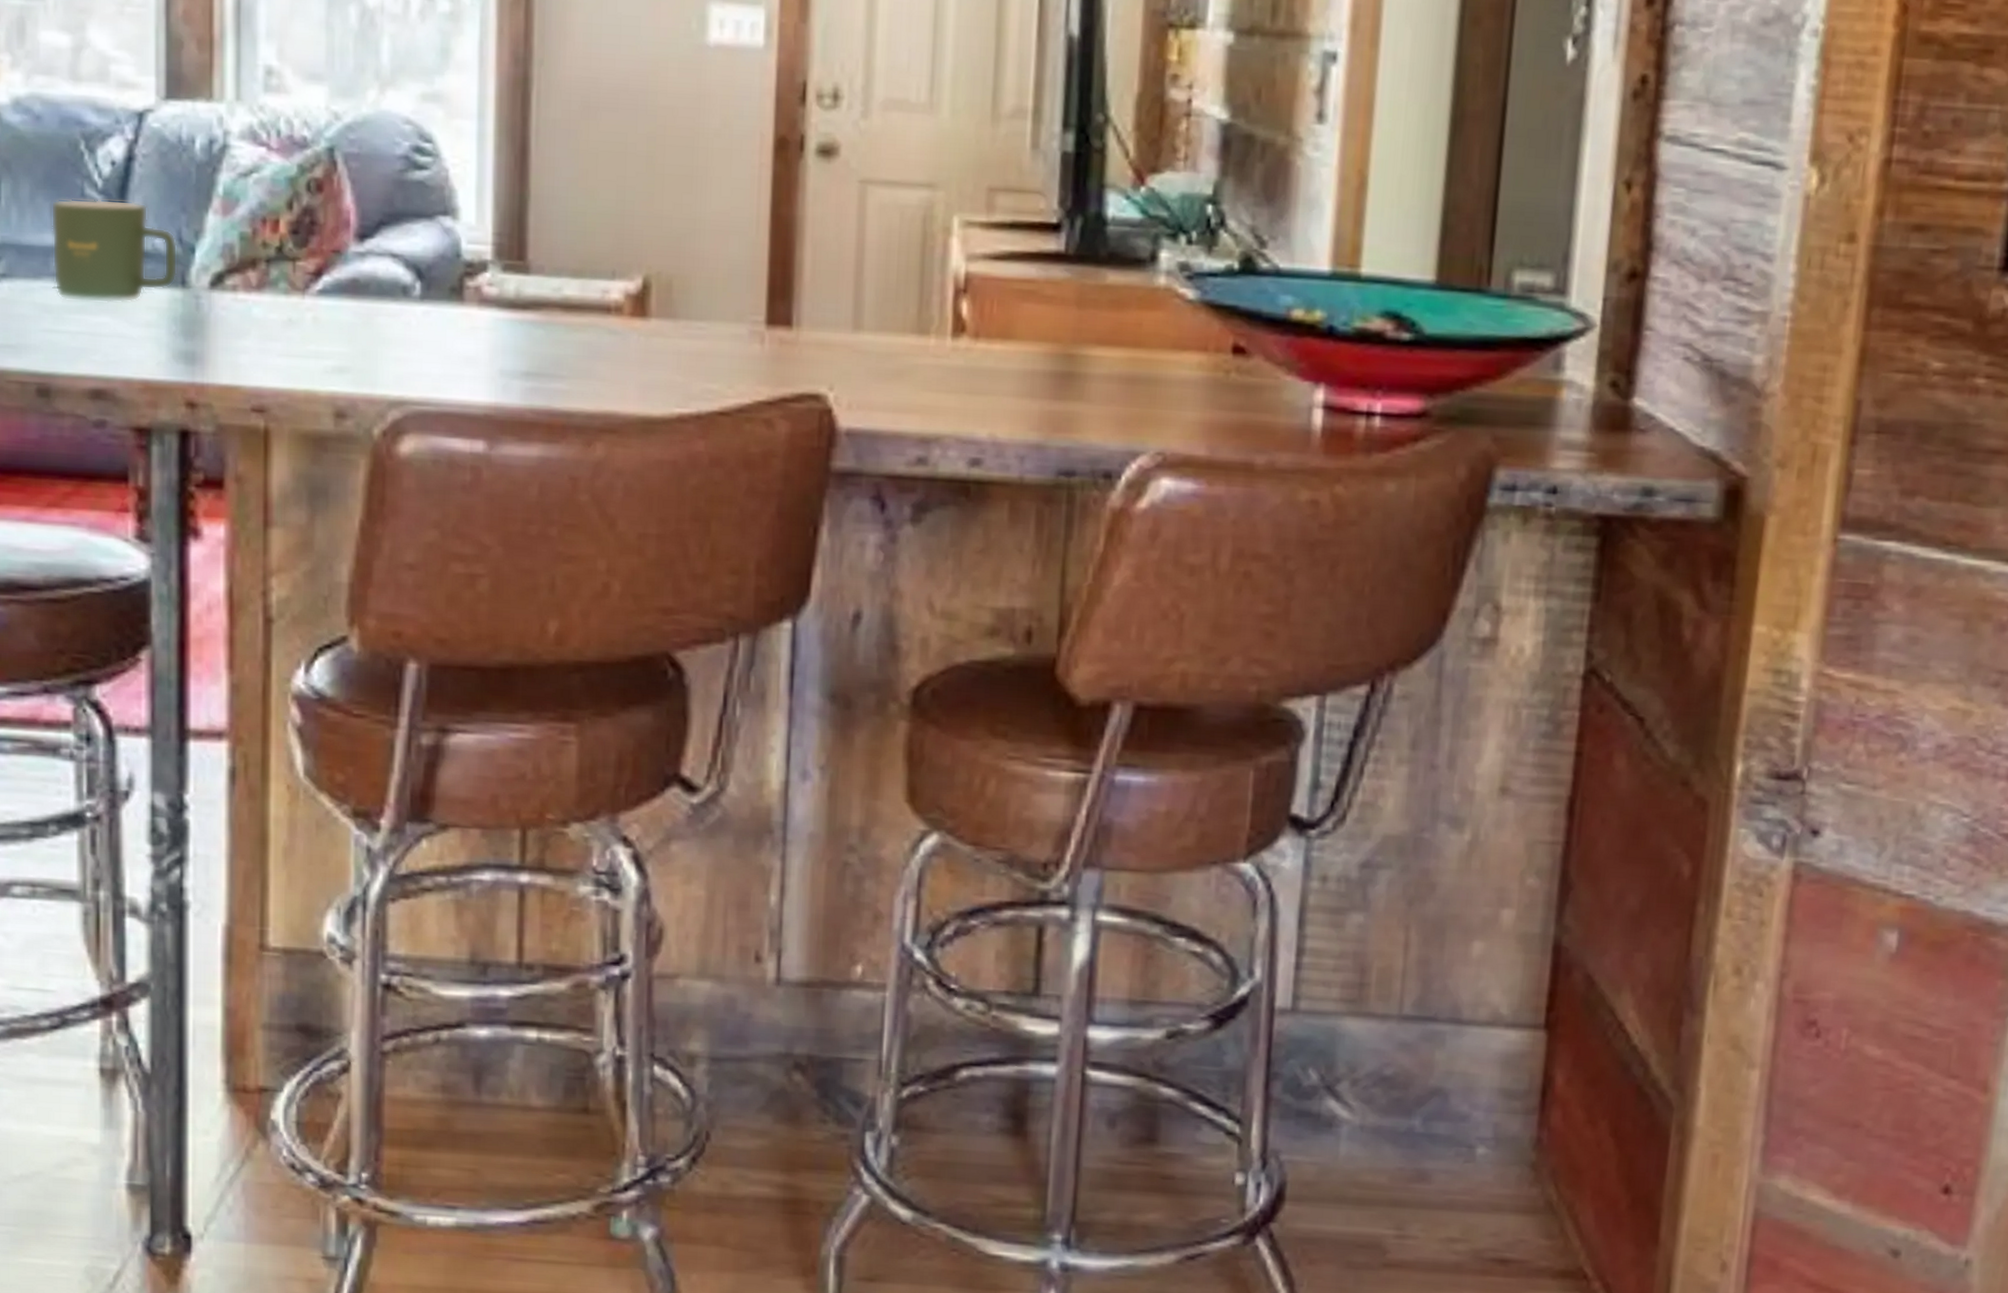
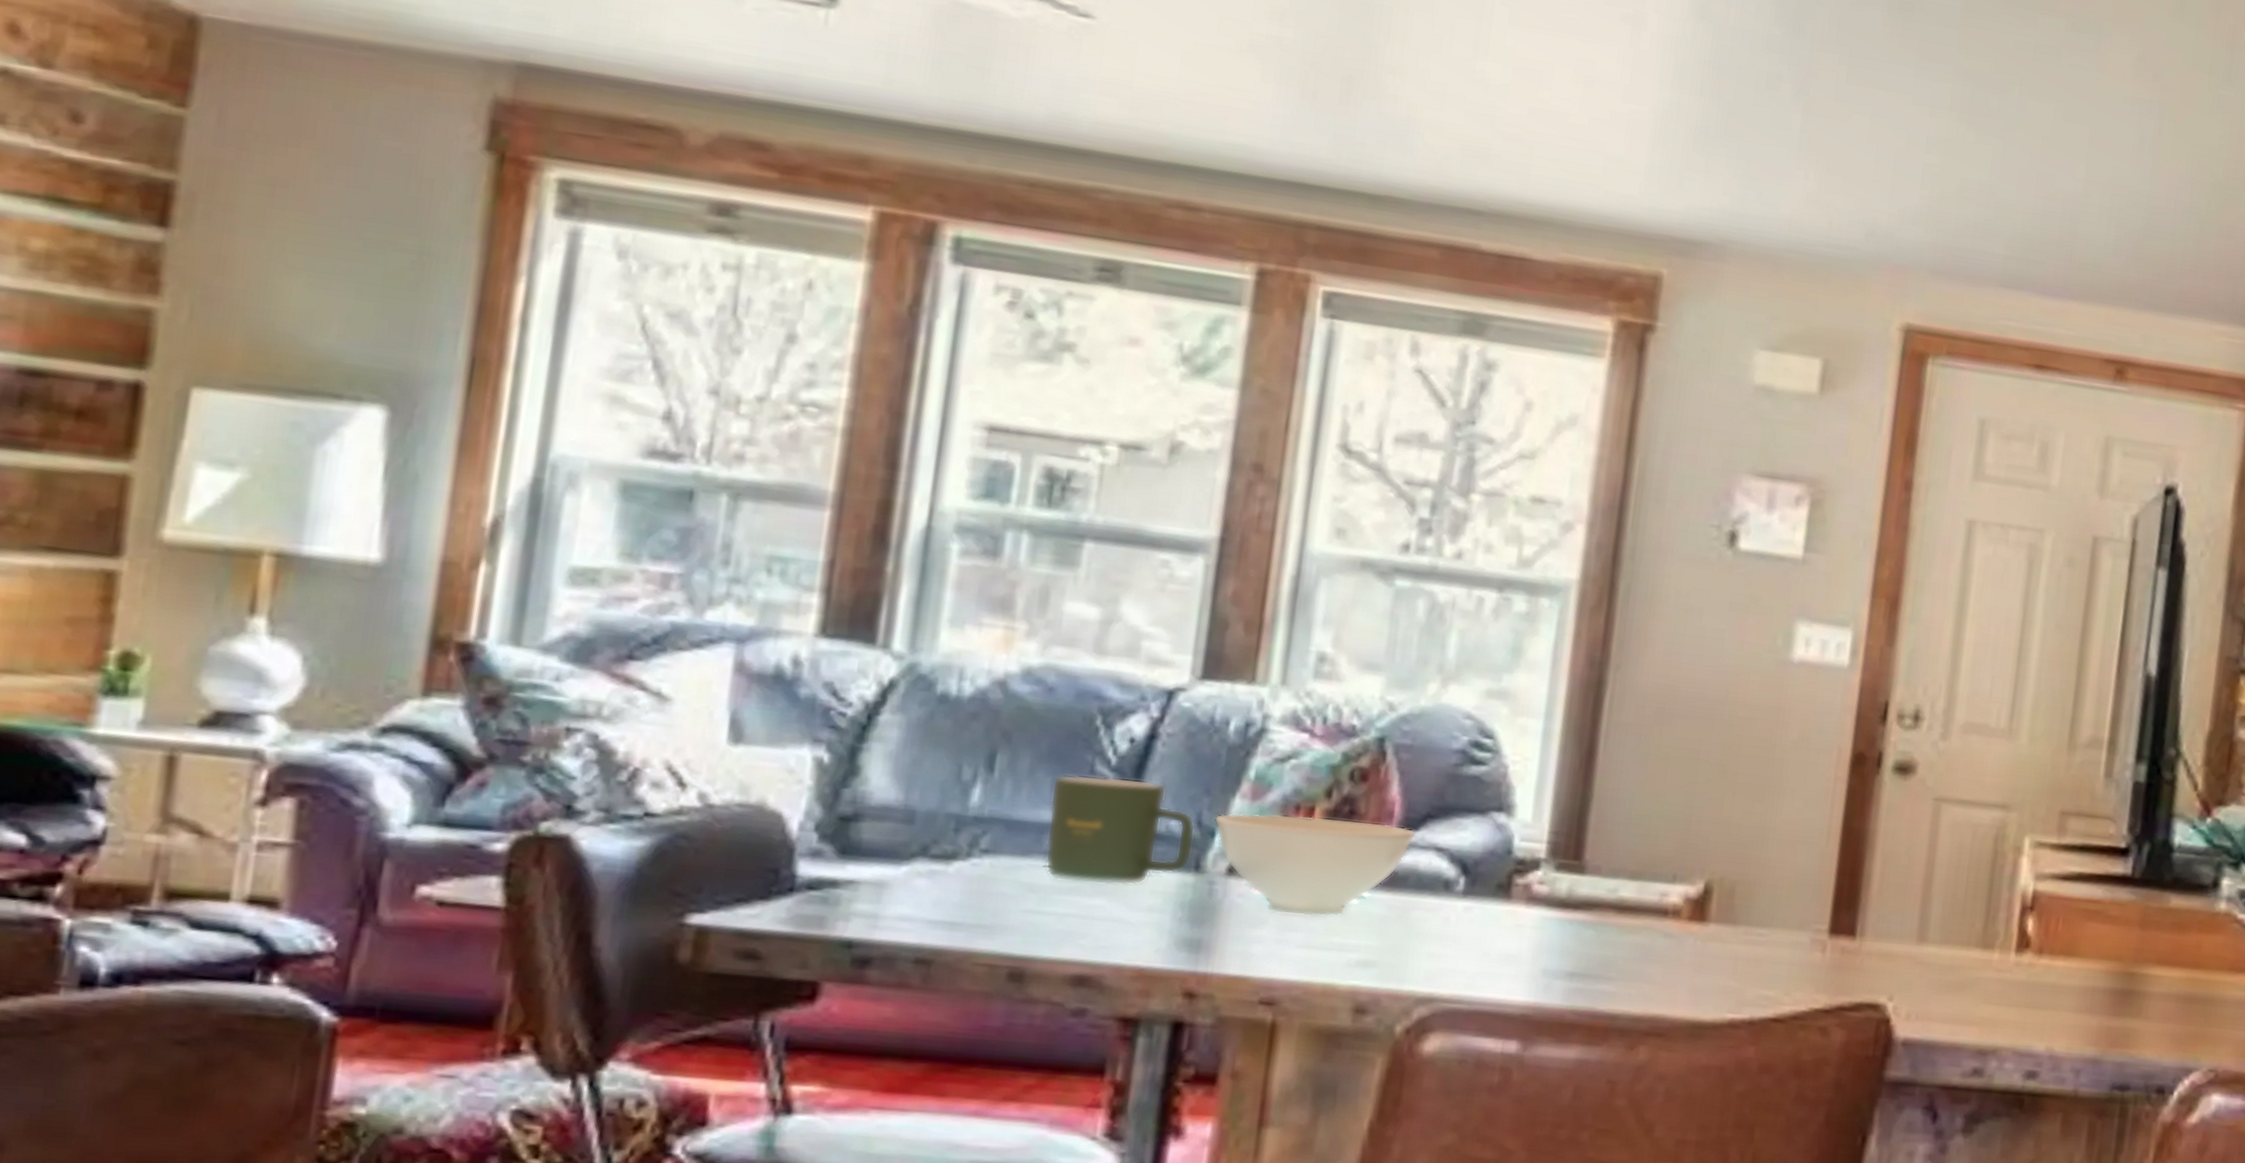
bowl: none [193,227,371,326] -> present [1214,813,1416,917]

